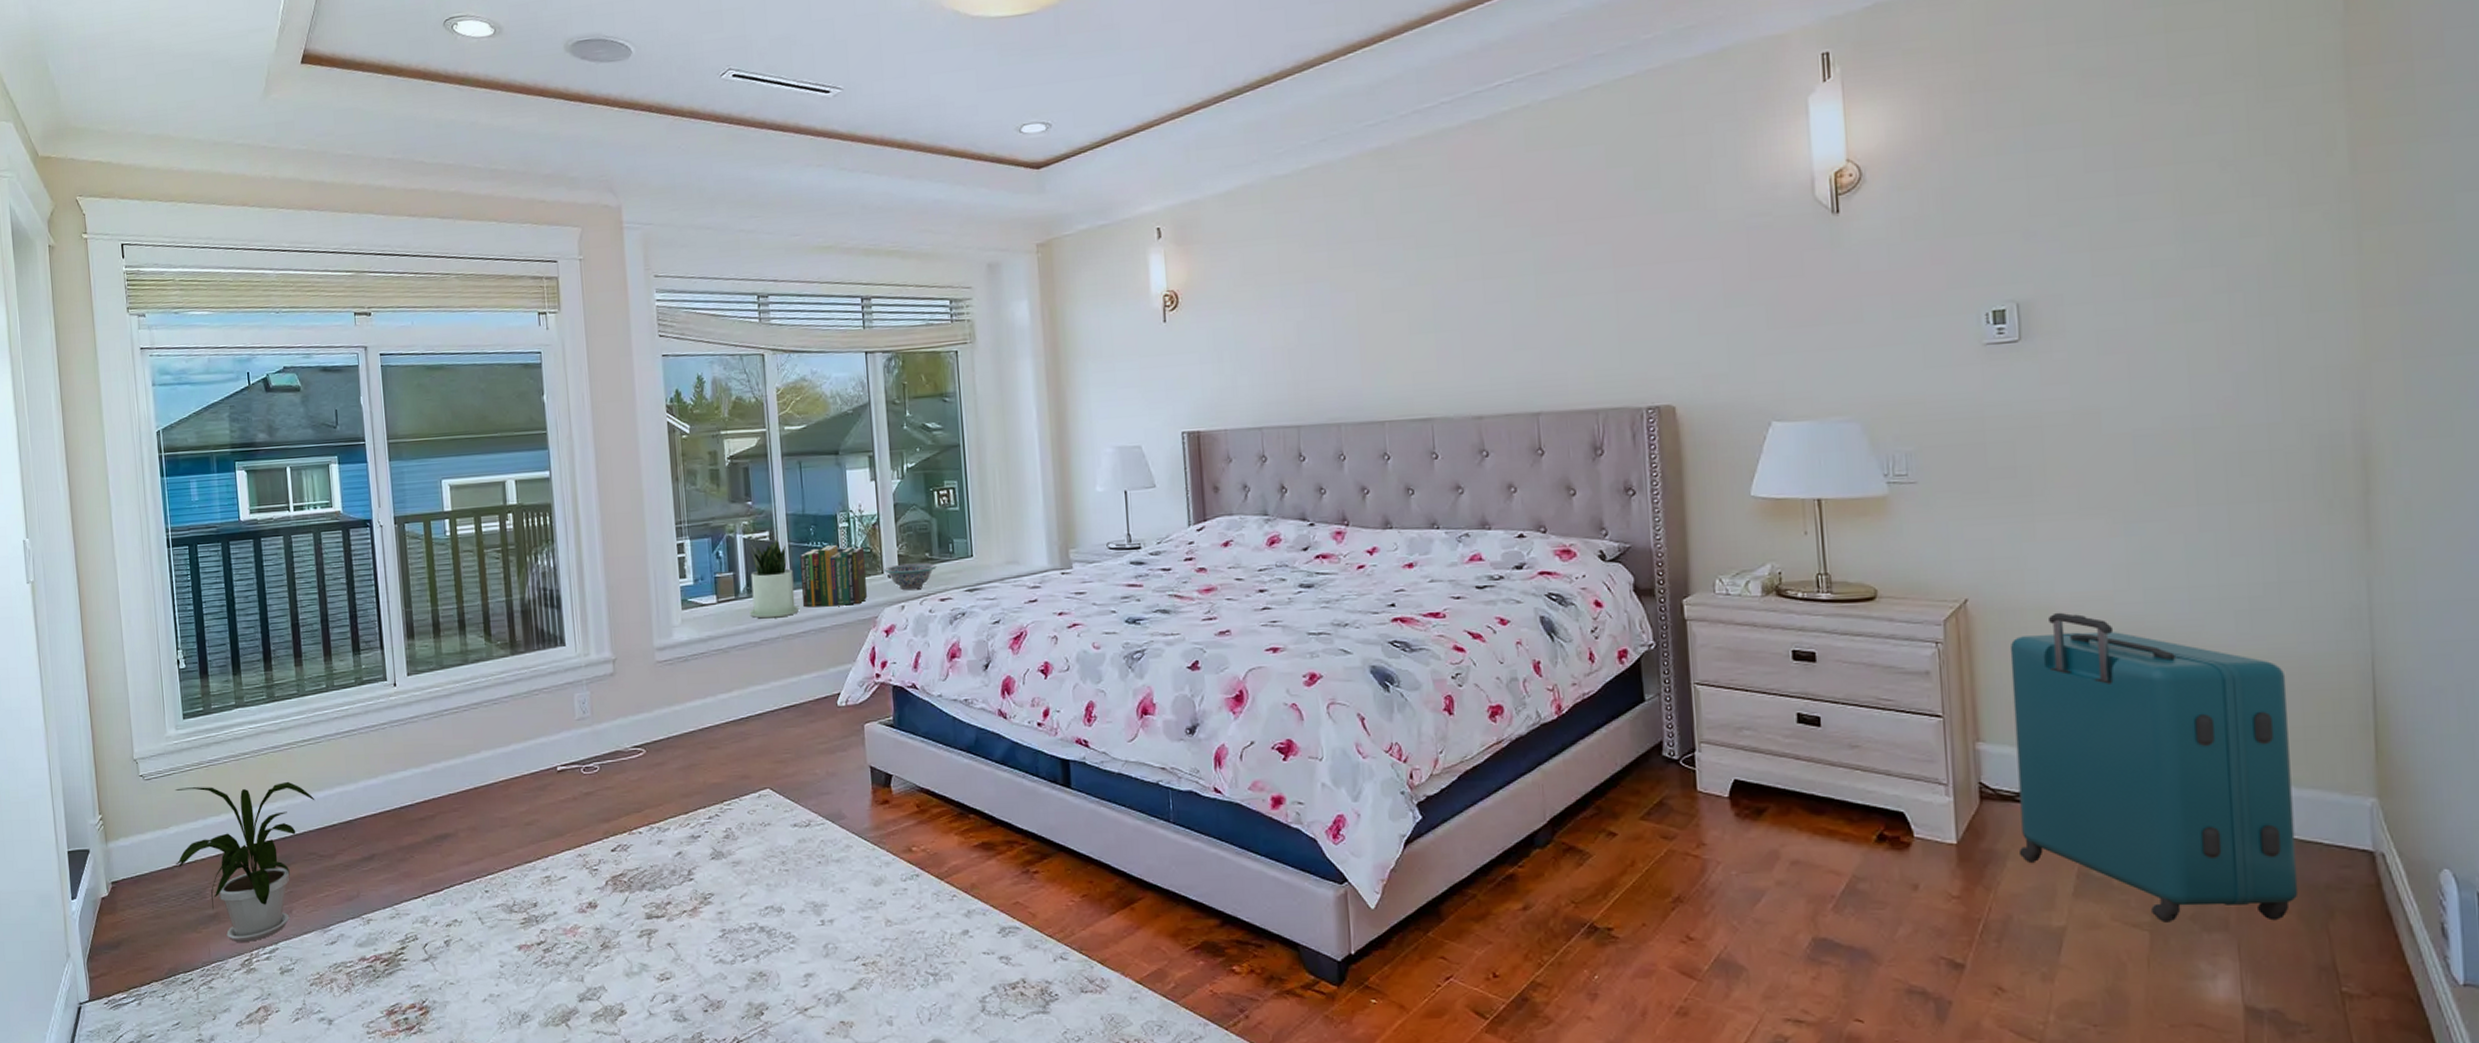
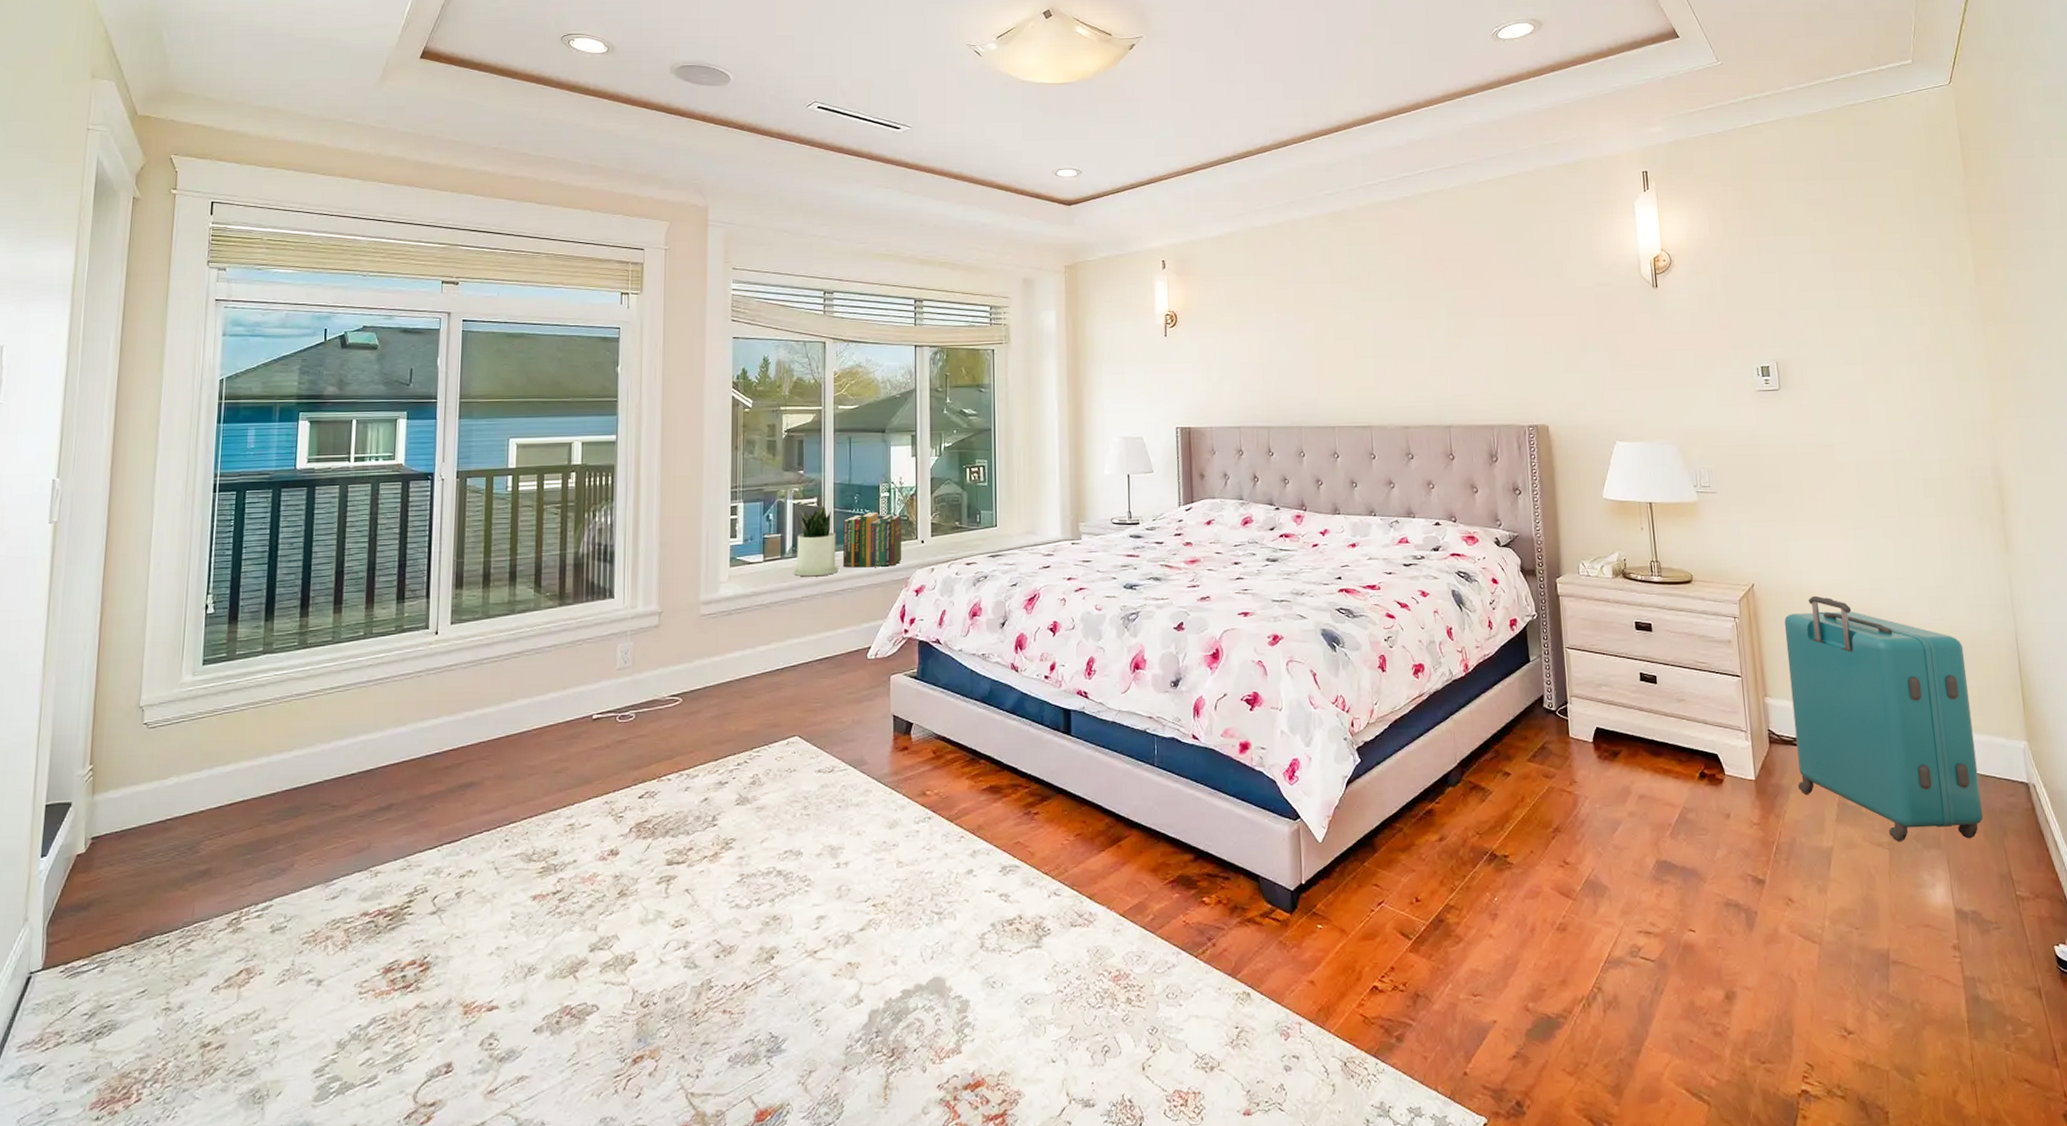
house plant: present [175,781,315,943] -> none [169,729,336,900]
decorative bowl: present [883,563,937,591] -> none [917,530,965,555]

